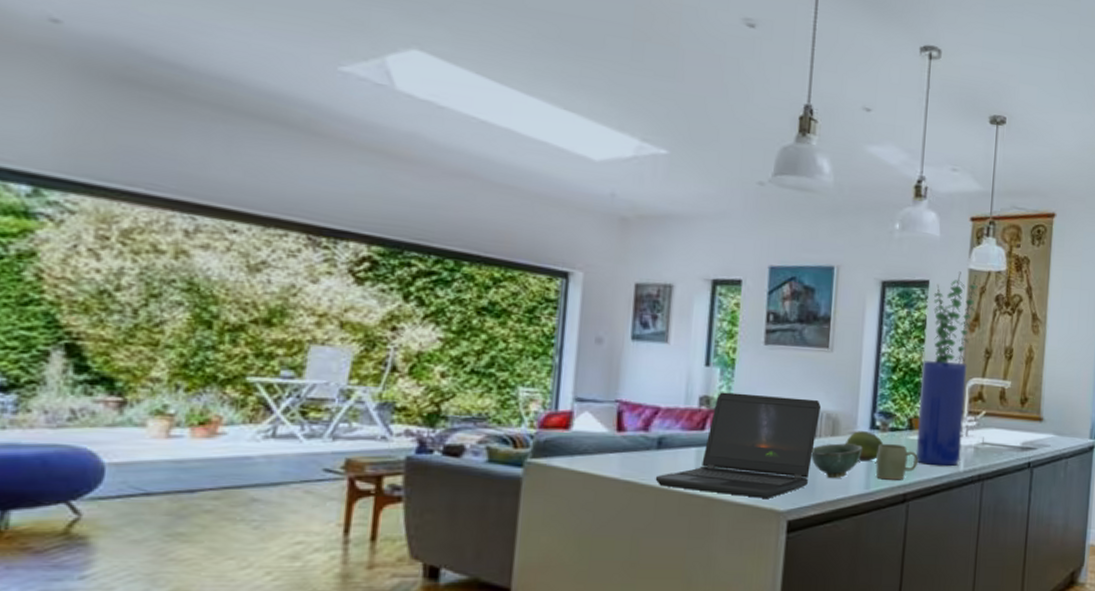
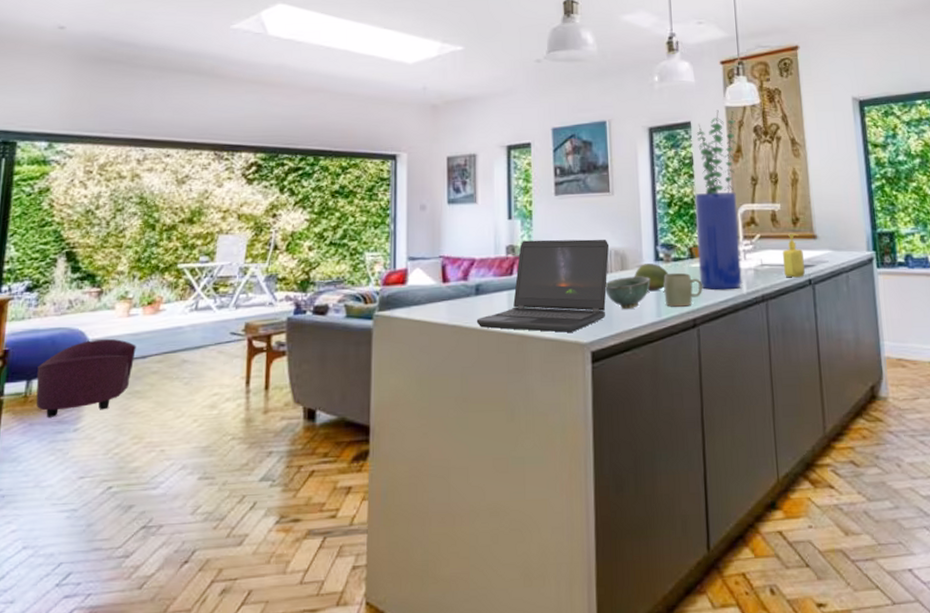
dog bed: none [16,463,180,560] -> present [36,338,136,417]
soap dispenser: none [1005,413,1027,460] -> present [782,233,805,278]

